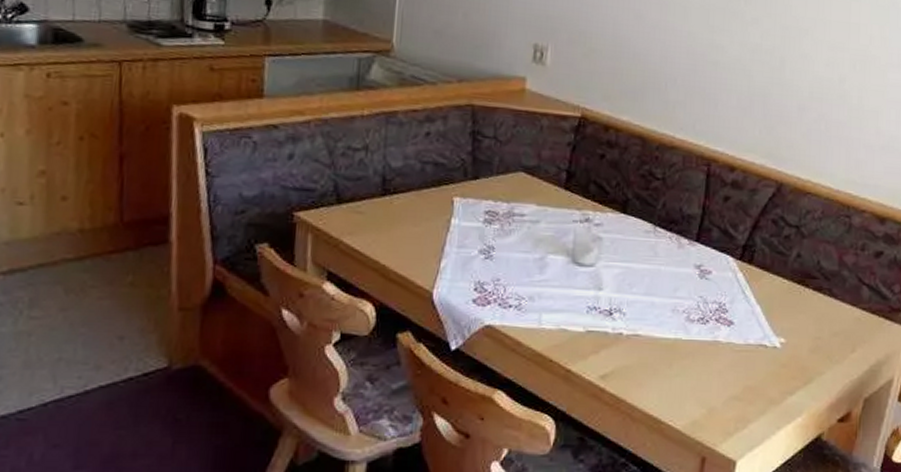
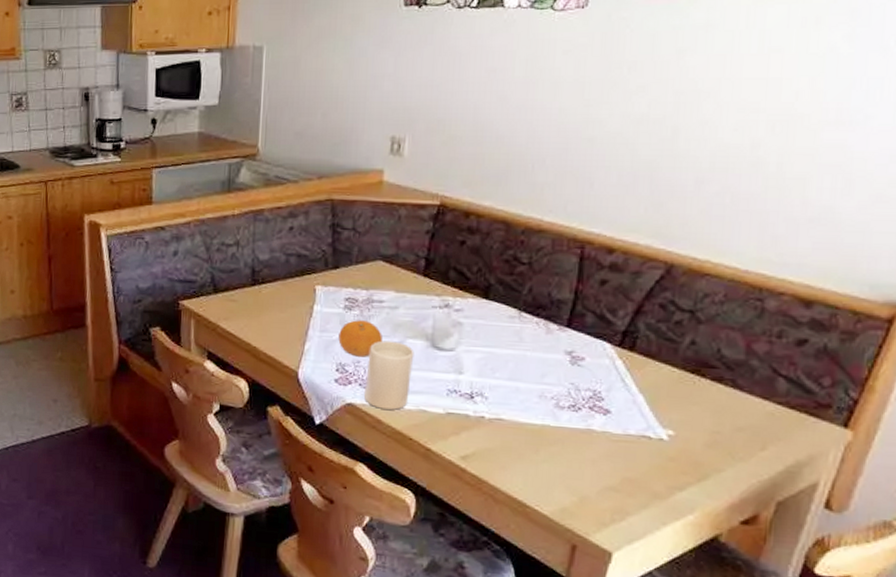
fruit: none [477,235,523,275] -> present [338,320,382,357]
mug: none [504,257,555,330] -> present [364,341,414,410]

